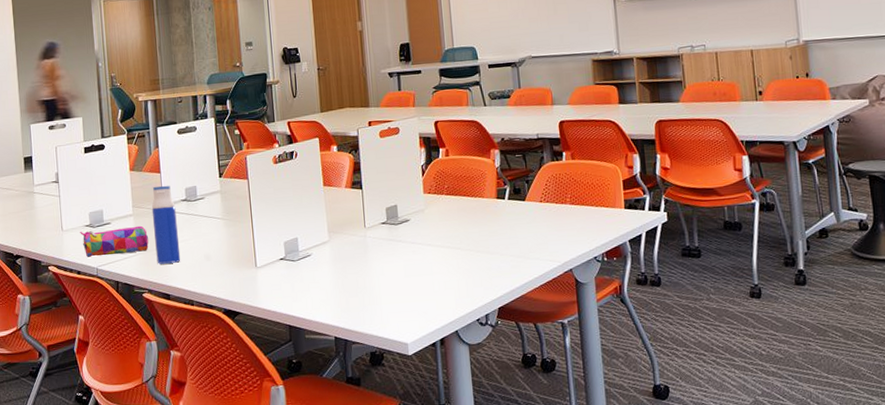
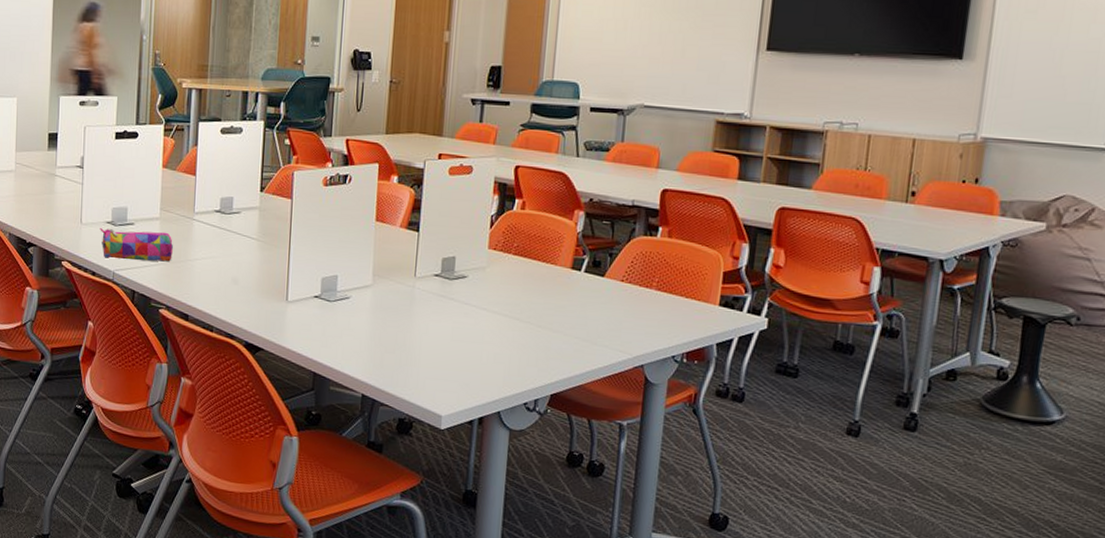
water bottle: present [151,185,181,264] -> none [179,190,208,281]

